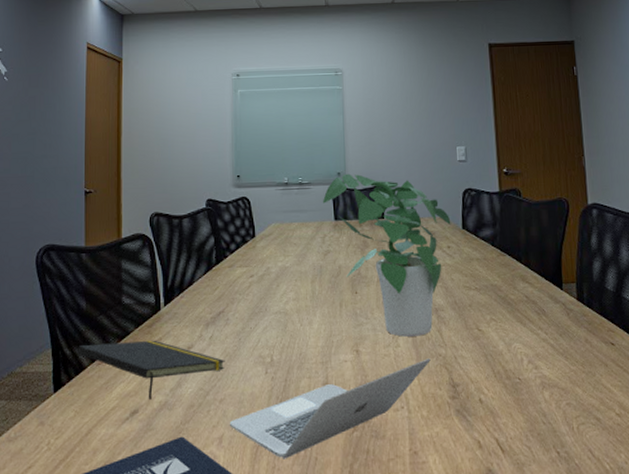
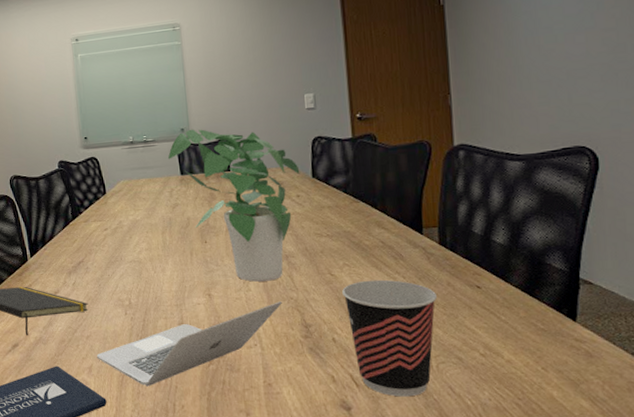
cup: none [489,335,577,463] -> present [342,279,438,397]

